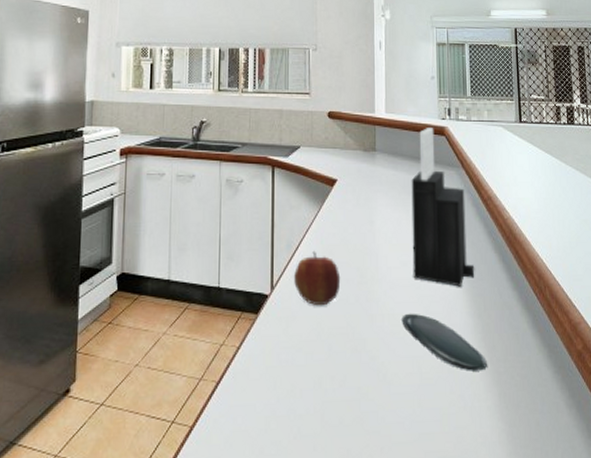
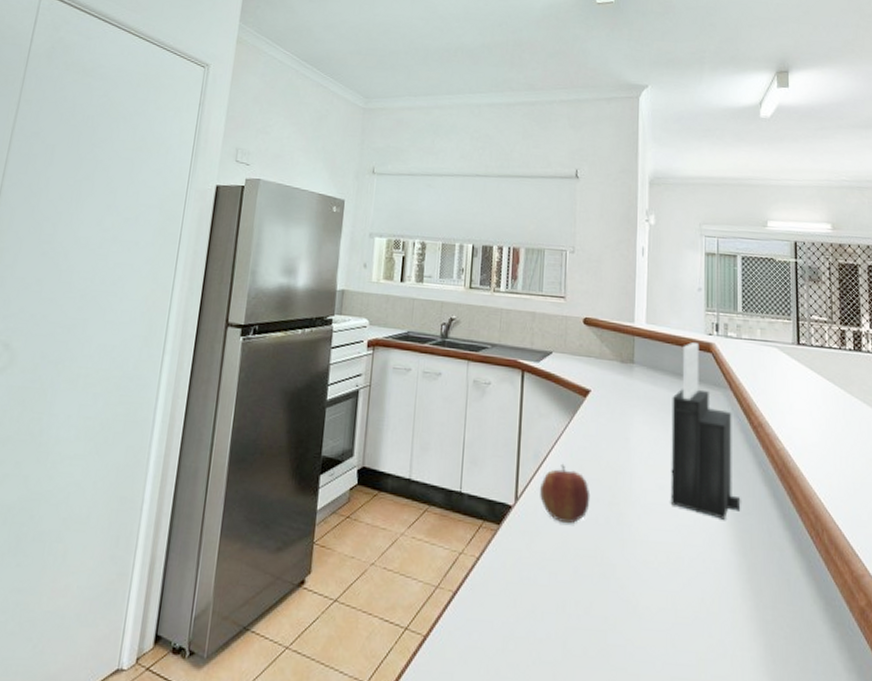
oval tray: present [402,313,488,371] -> none [656,542,753,616]

